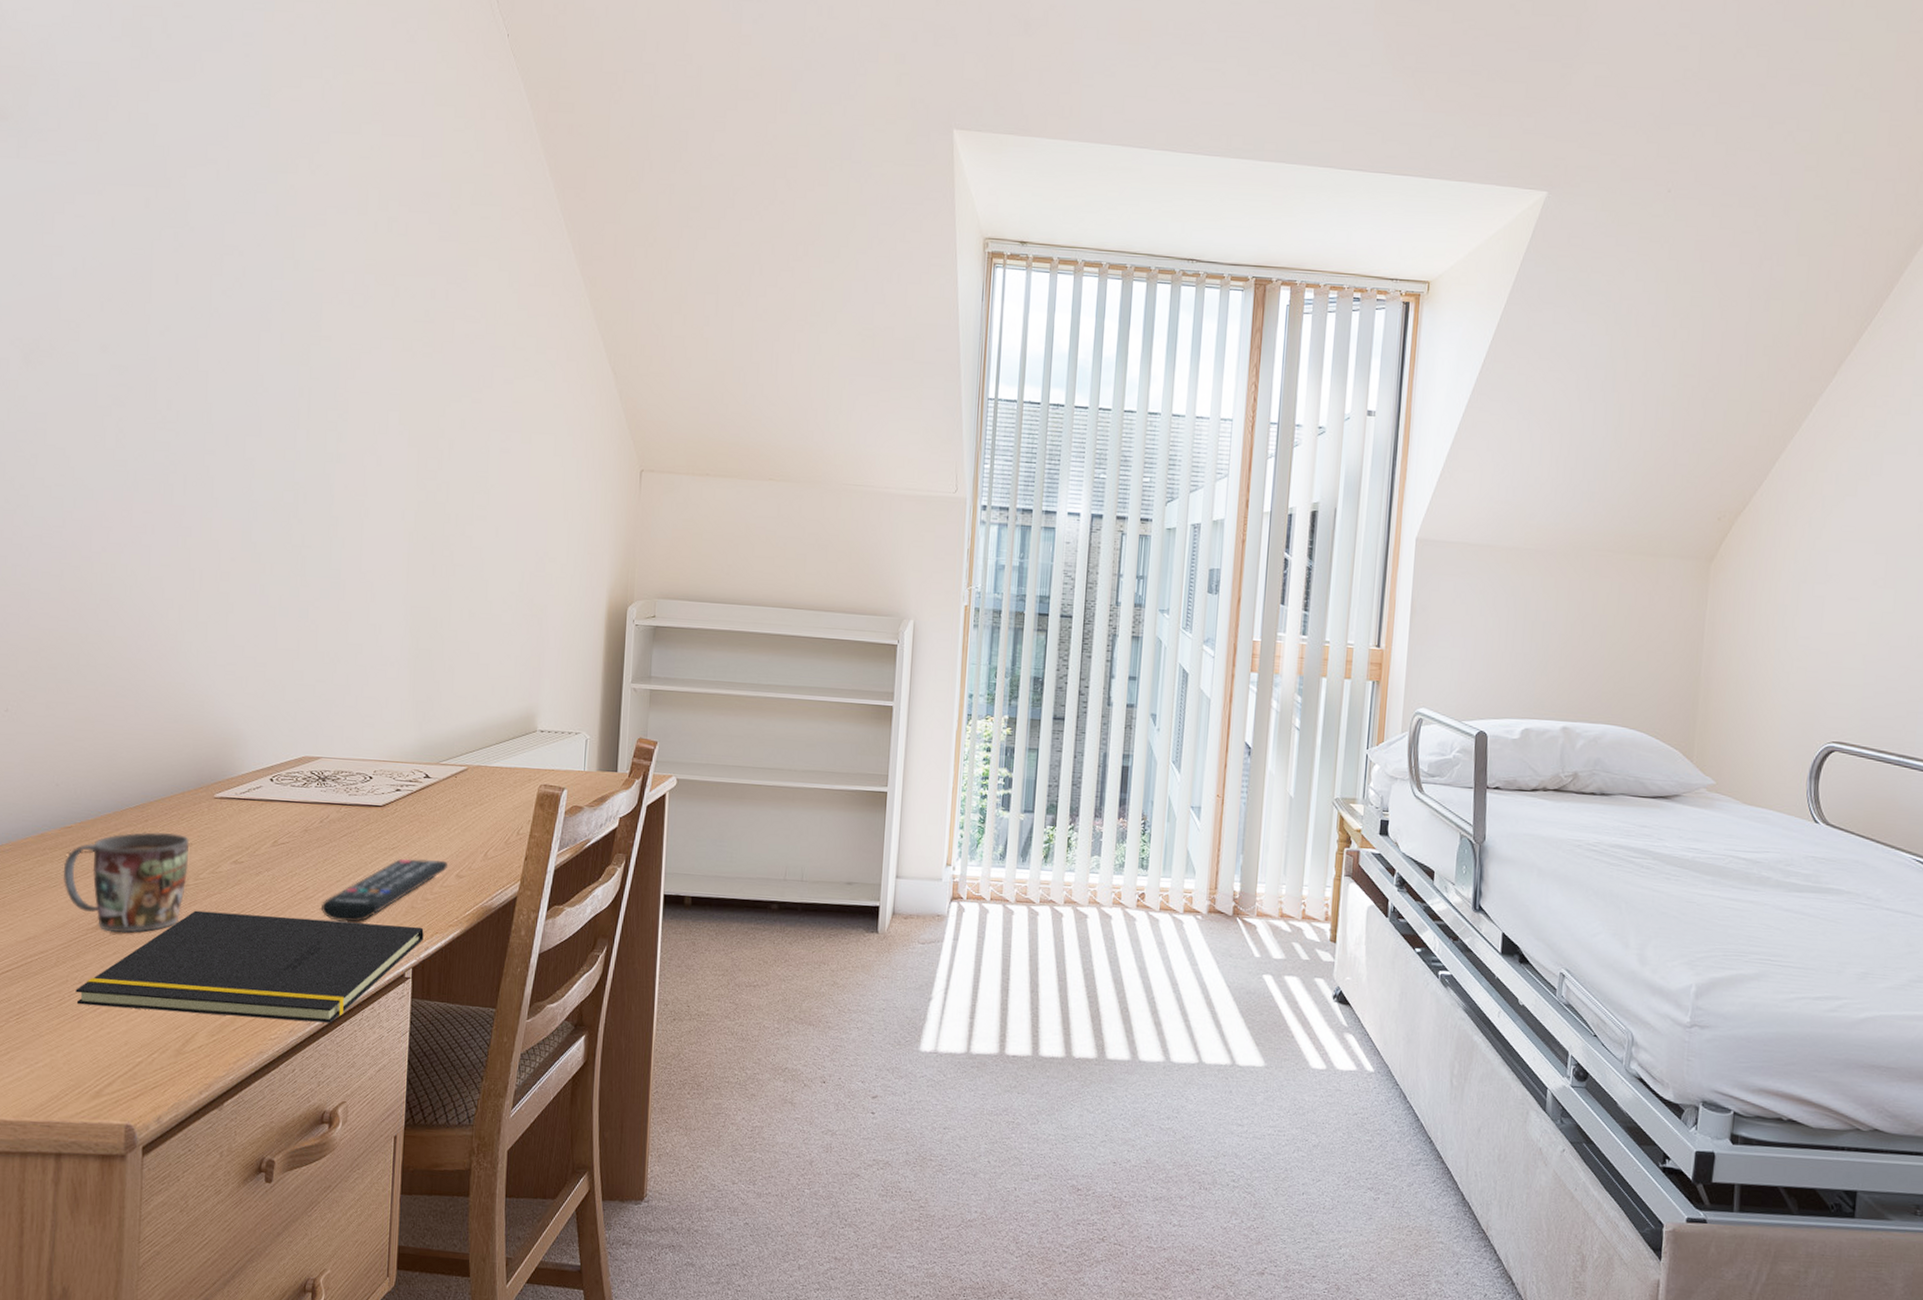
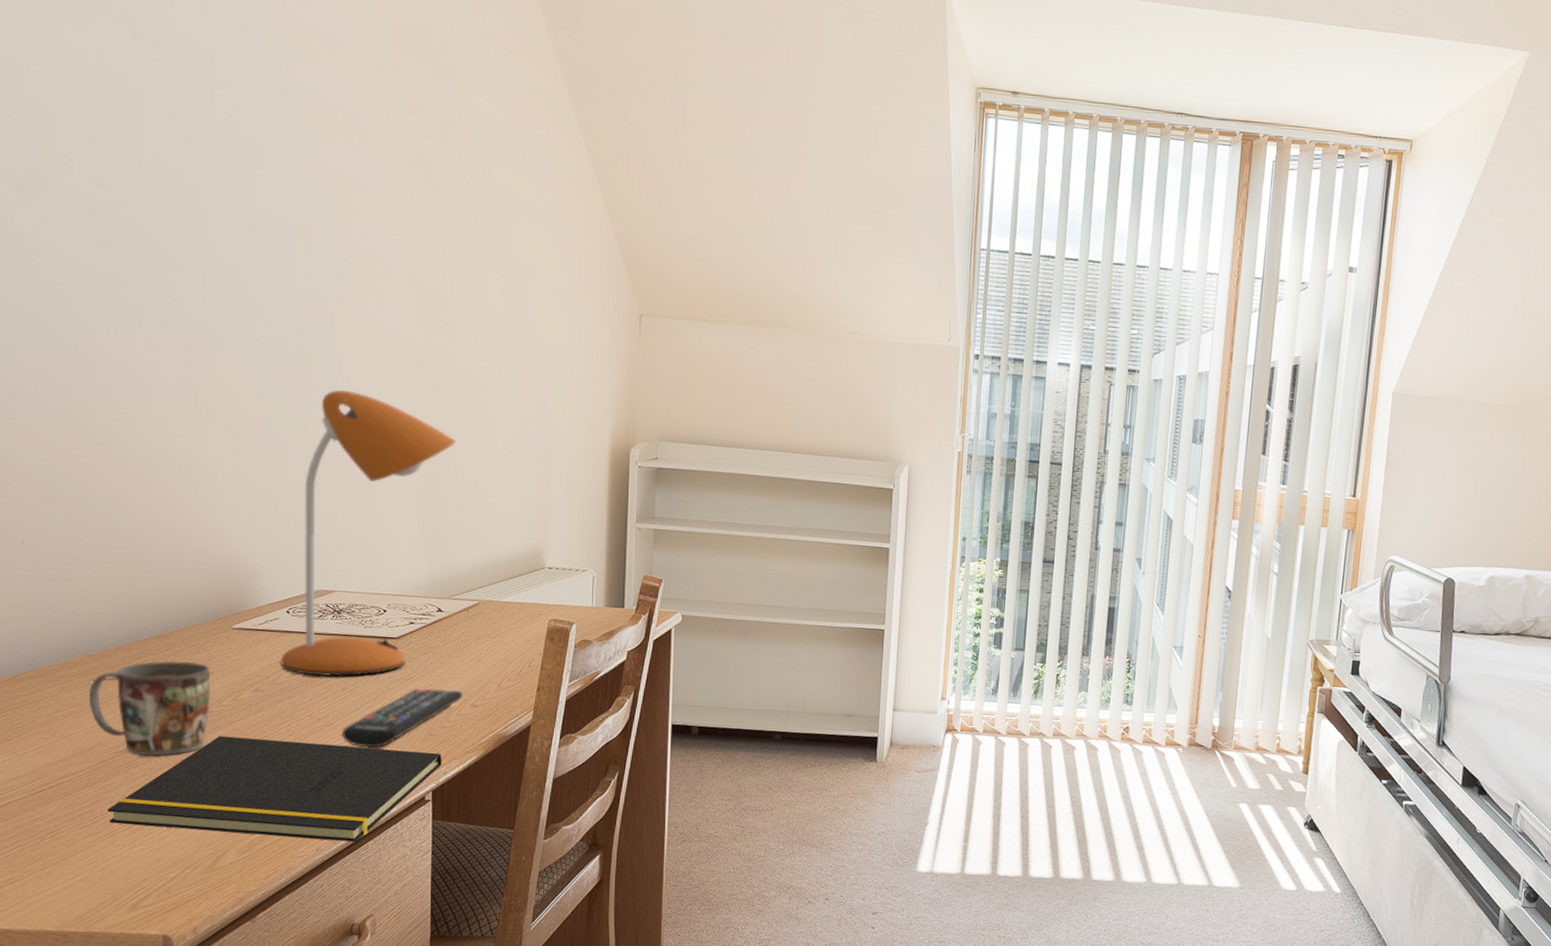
desk lamp: none [261,551,450,848] -> present [280,390,456,677]

